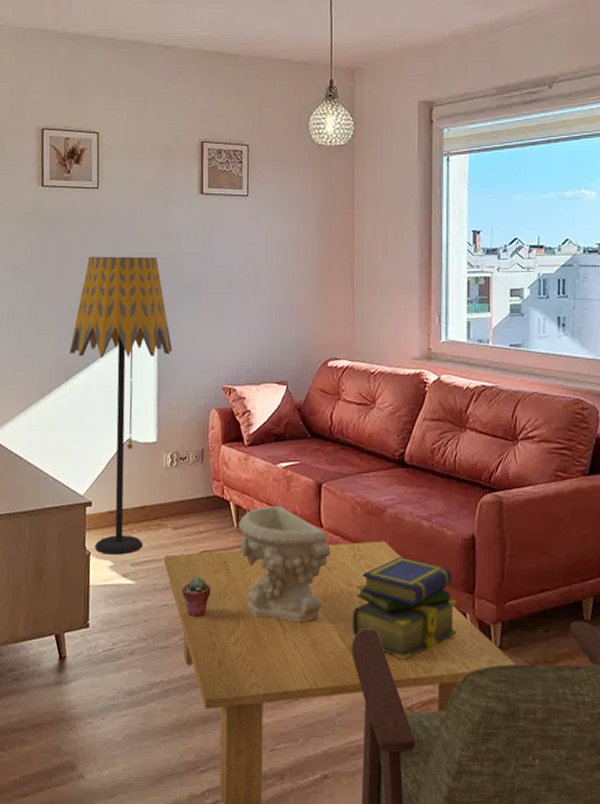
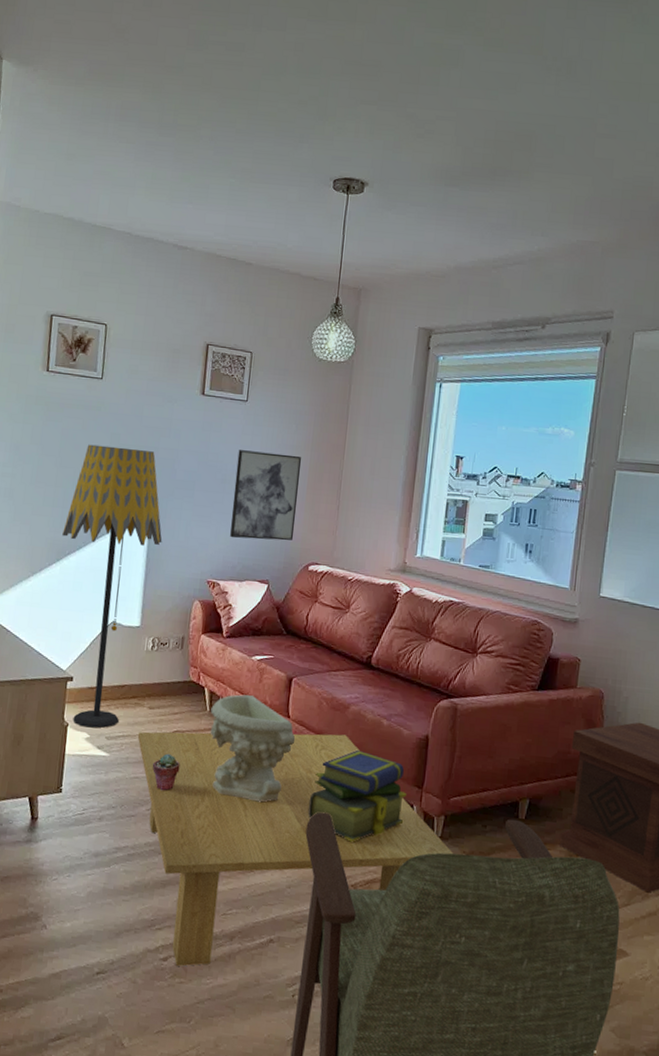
wall art: none [242,247,310,340] -> present [230,450,302,541]

